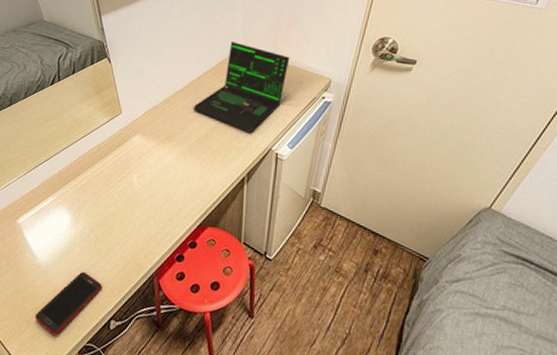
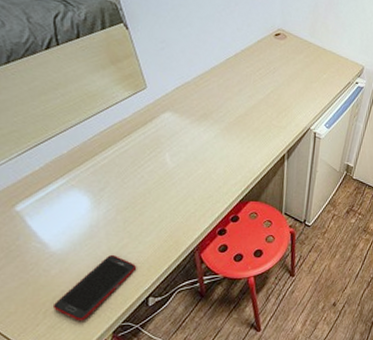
laptop: present [193,42,303,133] -> none [230,20,339,113]

